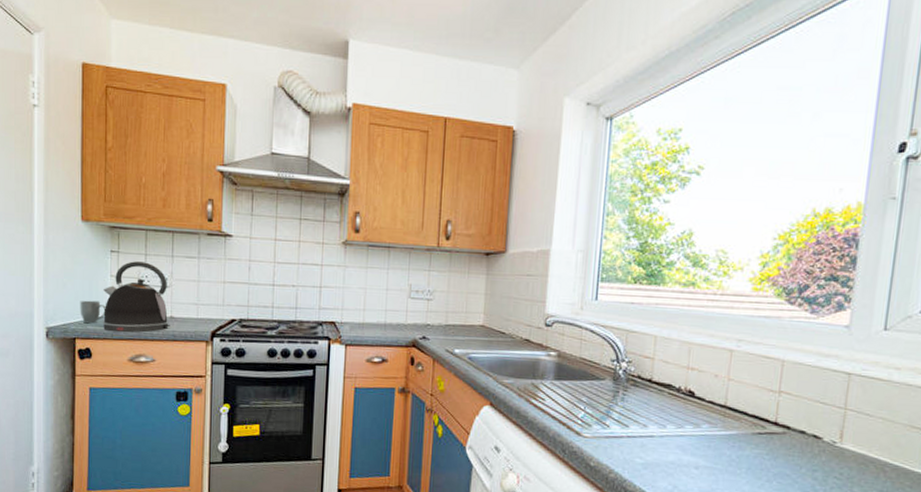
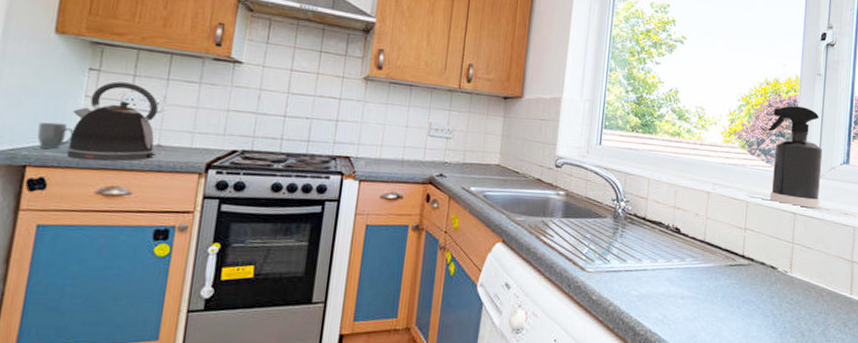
spray bottle: none [814,241,894,368] -> present [767,105,823,209]

